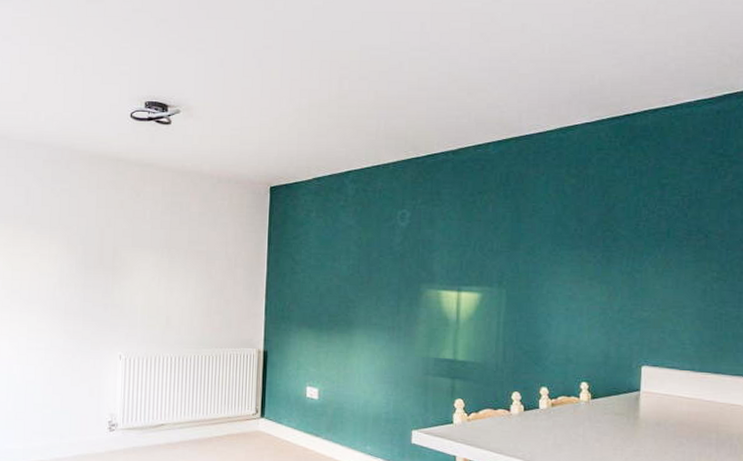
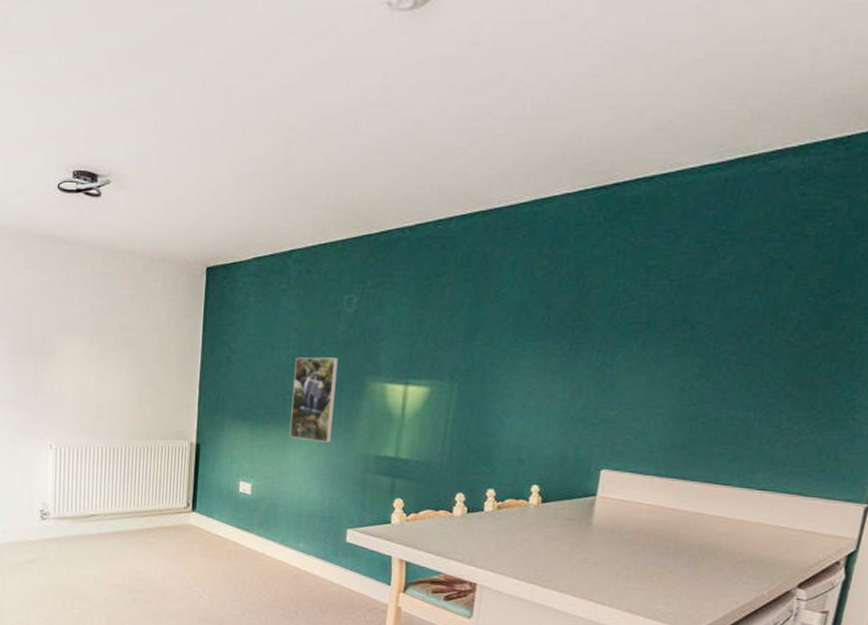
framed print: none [353,267,395,347] -> present [289,357,338,443]

